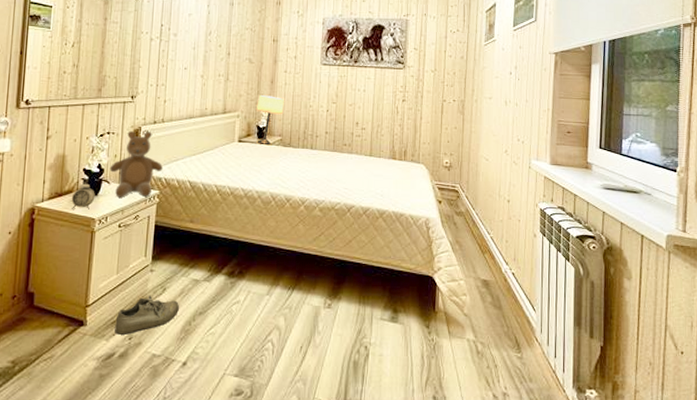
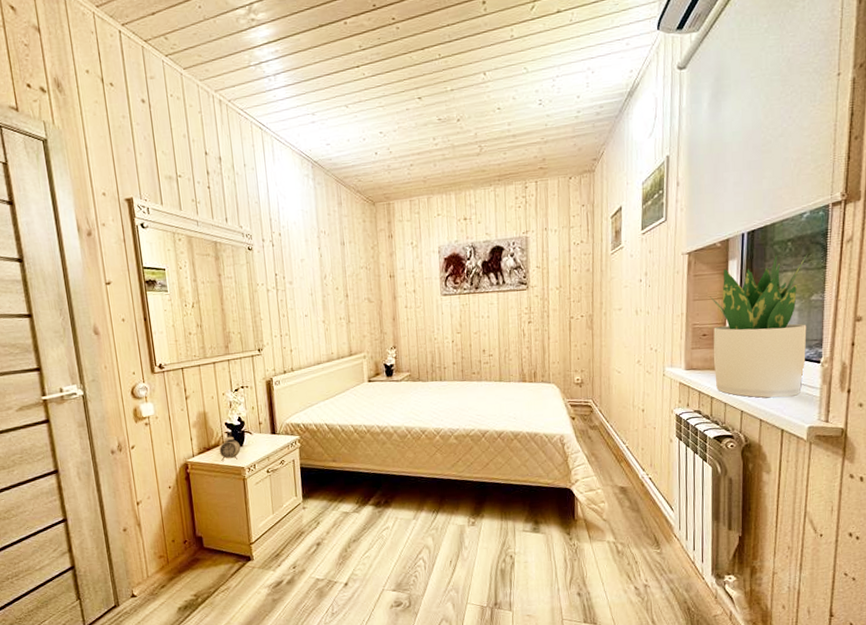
teddy bear: present [109,131,164,198] -> none [249,382,300,446]
shoe: present [115,295,179,335] -> none [278,529,334,565]
table lamp: present [257,94,284,146] -> none [381,332,409,382]
planter: none [573,65,664,203] -> present [709,253,808,398]

